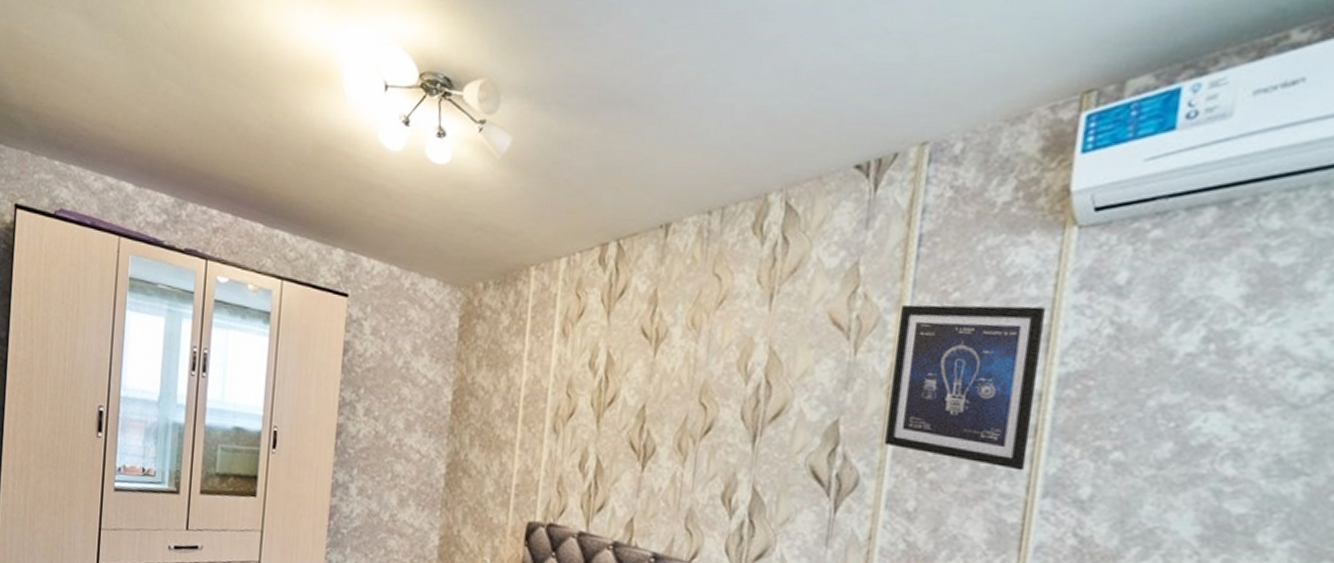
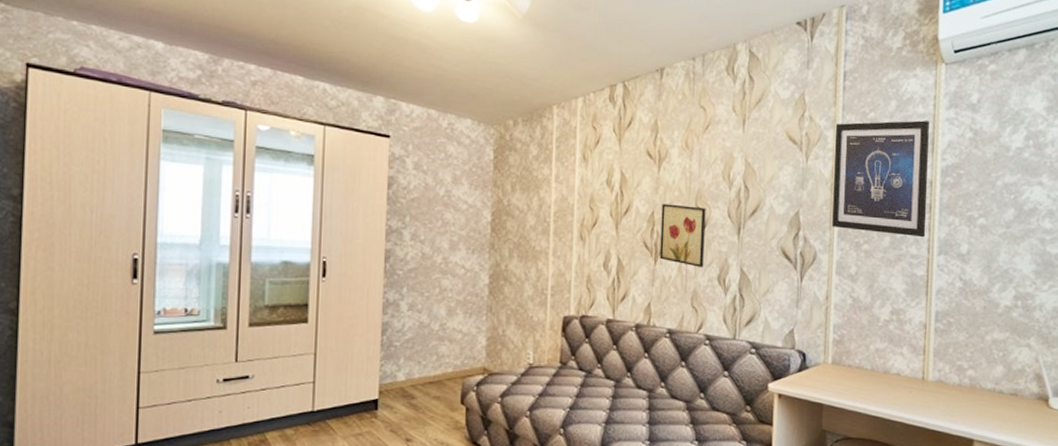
wall art: none [648,396,713,481] -> present [659,204,706,267]

